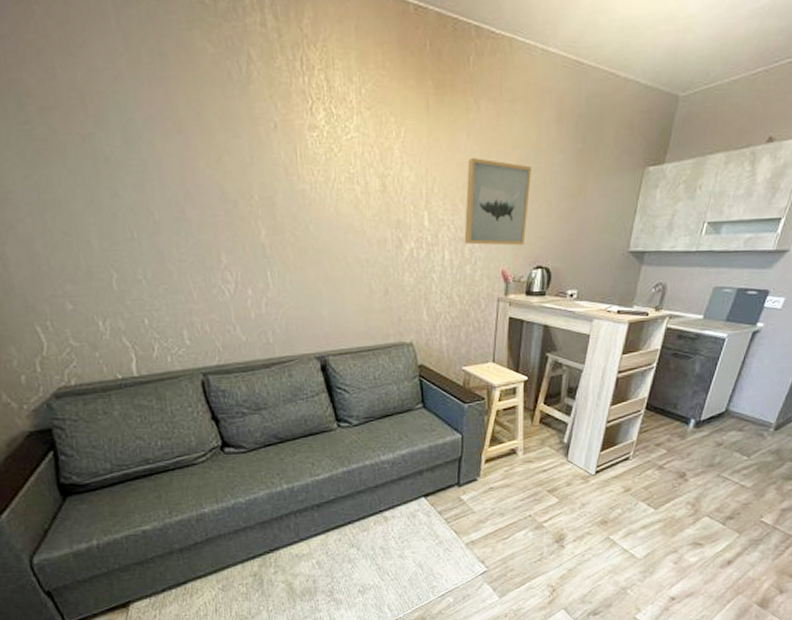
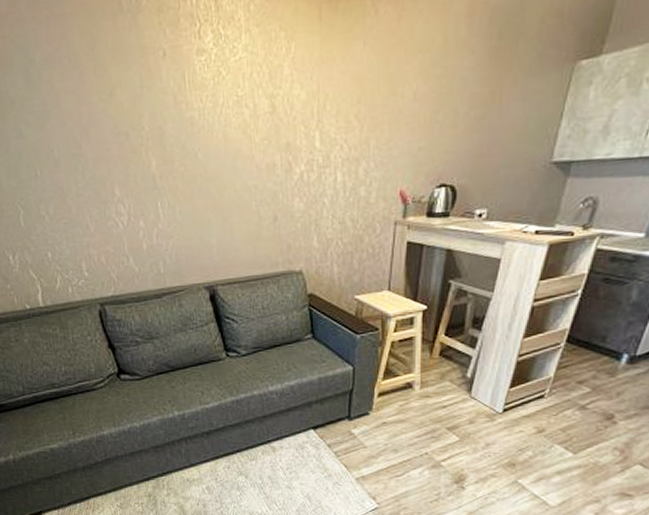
wall art: present [464,158,531,246] -> none [358,68,436,165]

